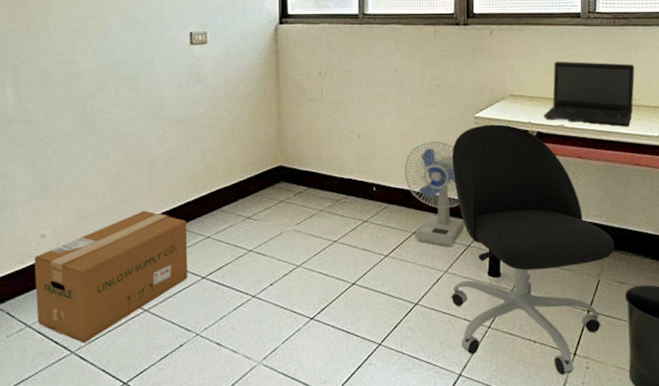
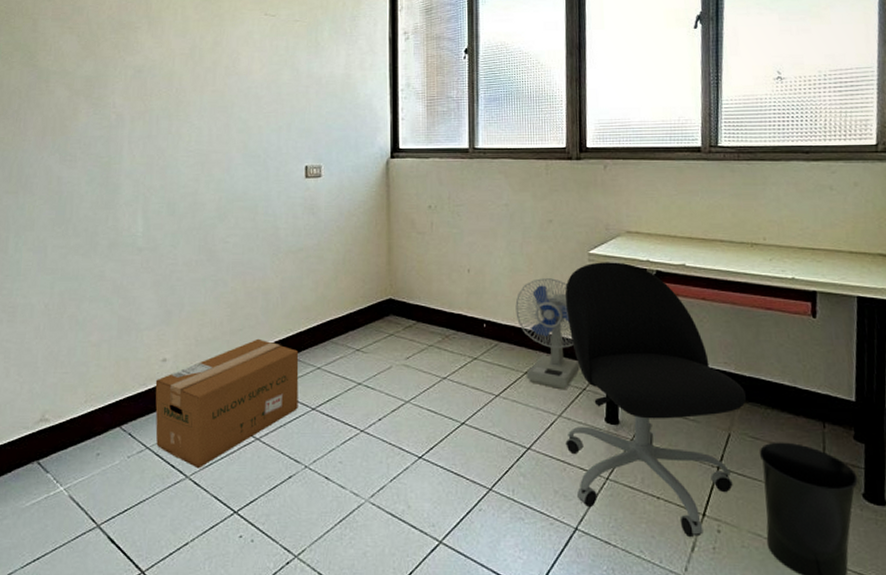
laptop: present [543,61,635,127] -> none [663,196,764,268]

